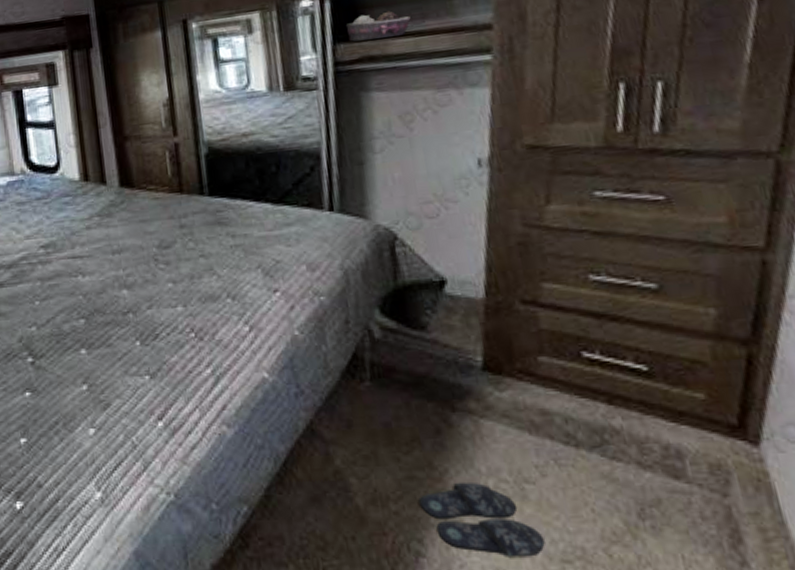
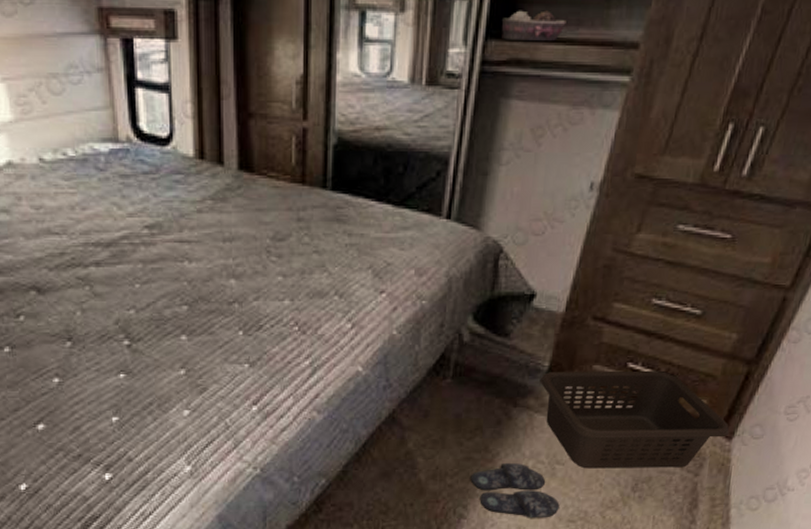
laundry basket: none [475,359,753,489] -> present [539,370,730,469]

